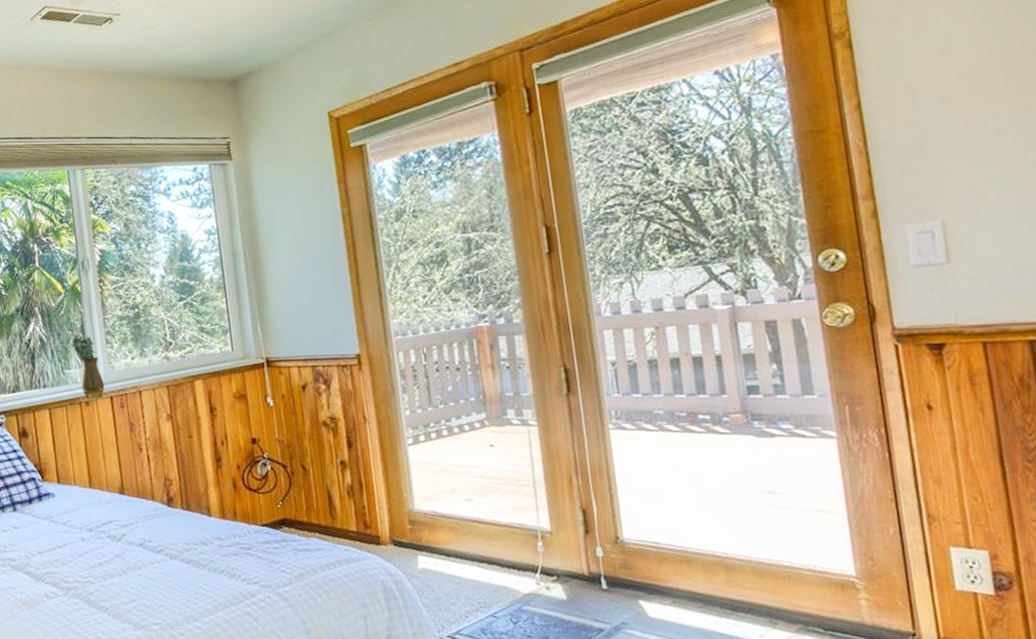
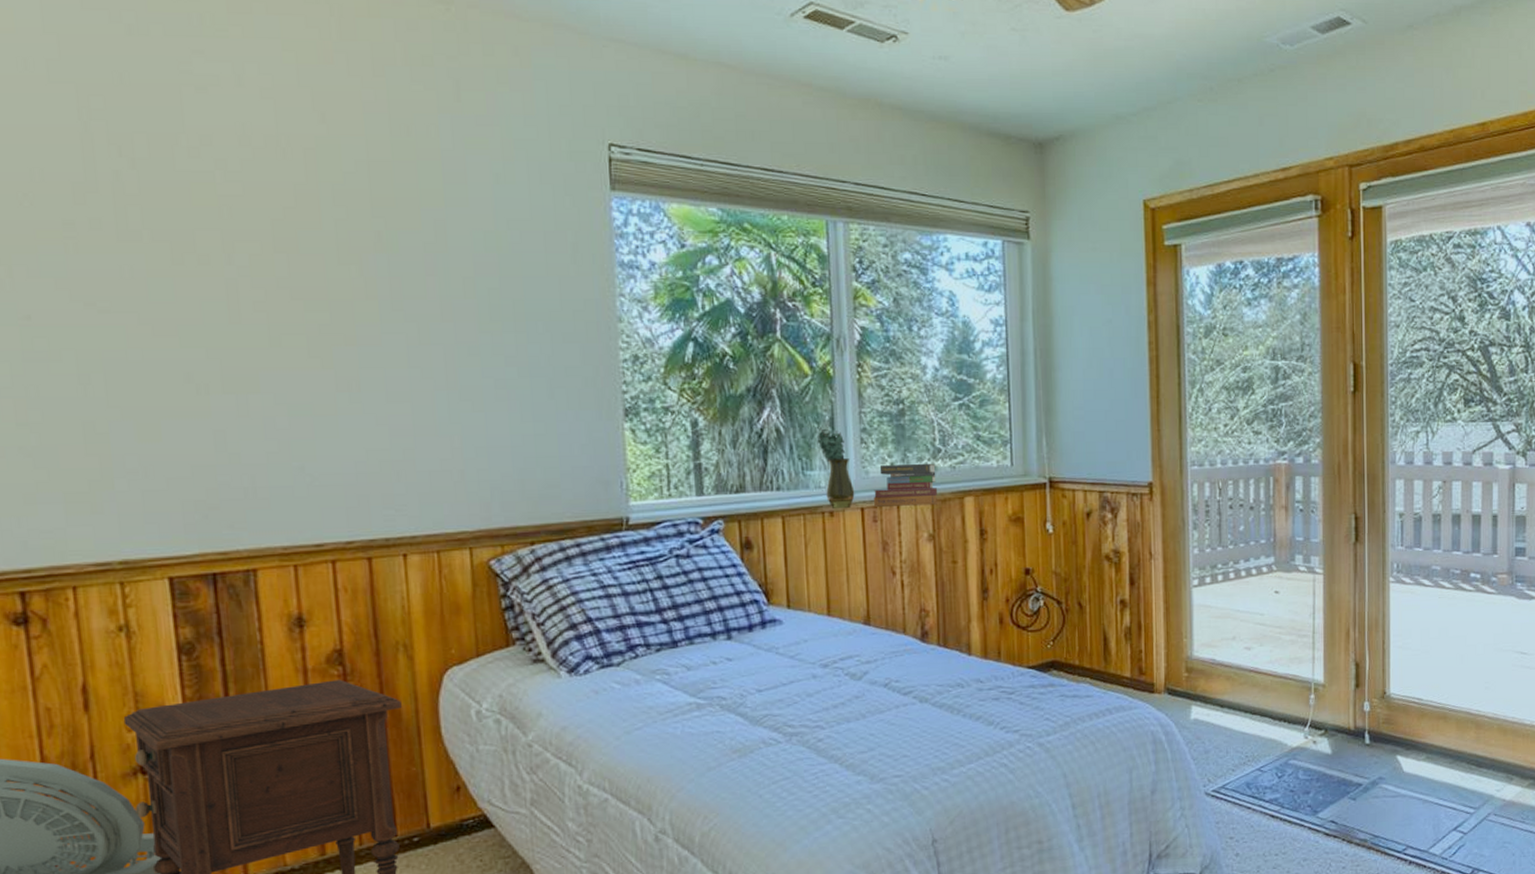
books: none [119,355,172,395] -> present [873,463,938,507]

